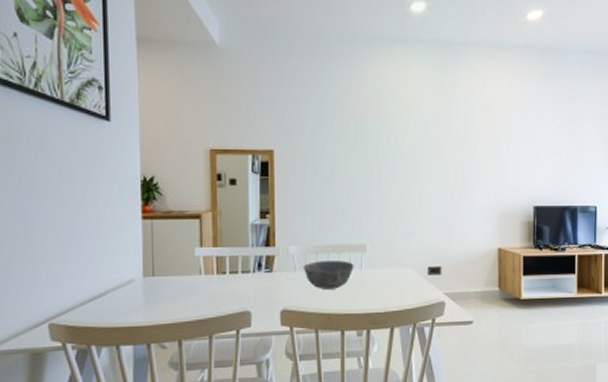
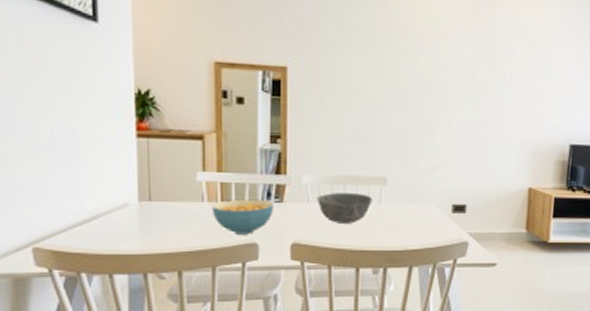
cereal bowl: none [209,270,264,304] -> present [213,199,273,235]

